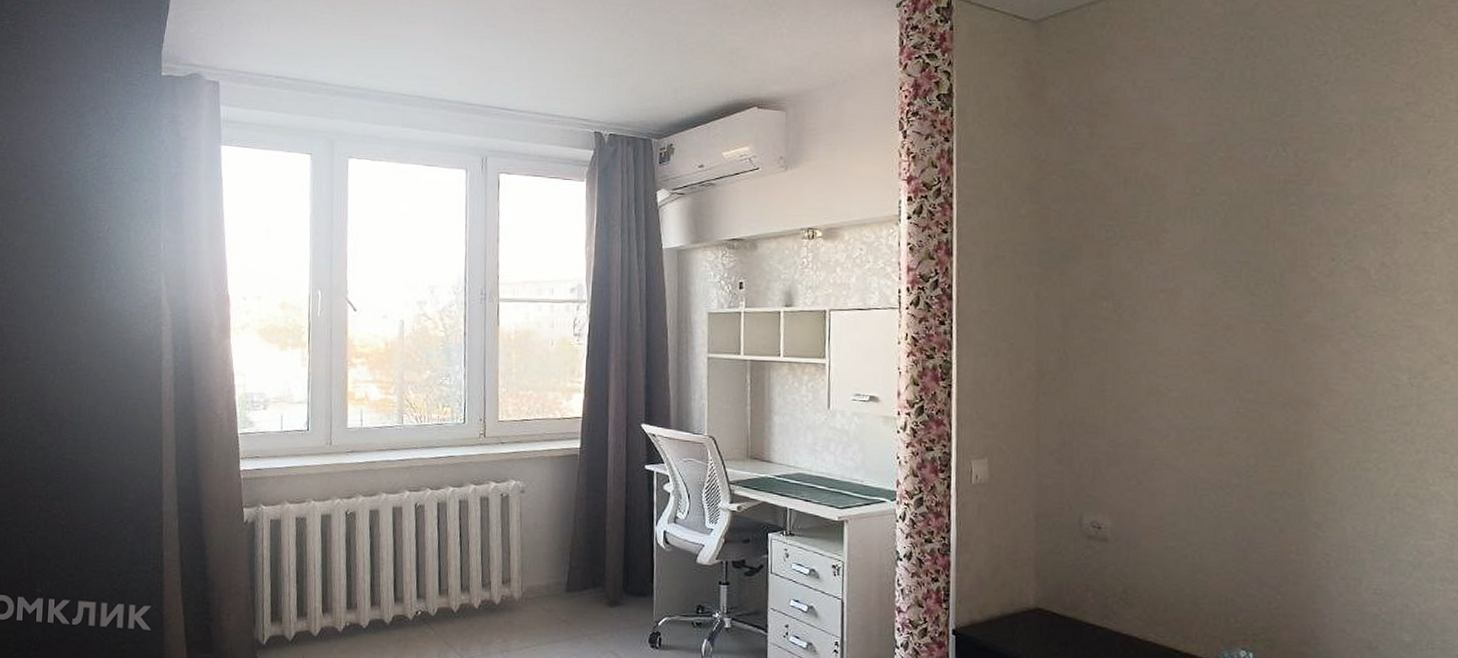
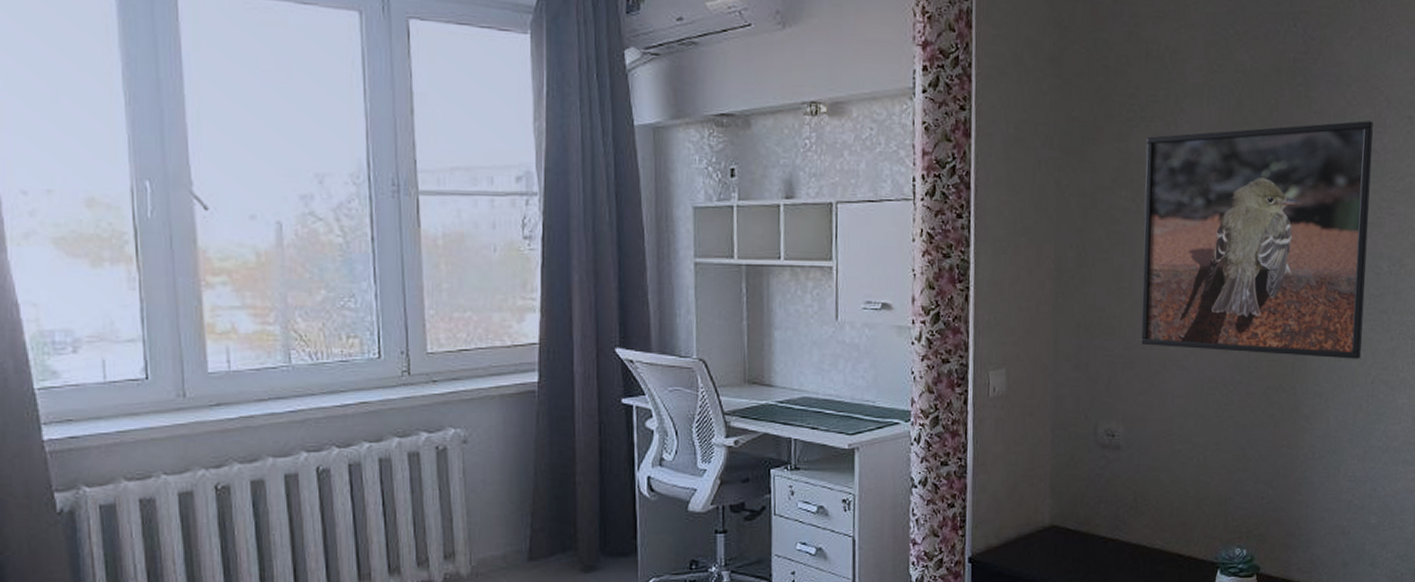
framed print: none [1126,237,1382,470] -> present [1141,120,1373,359]

